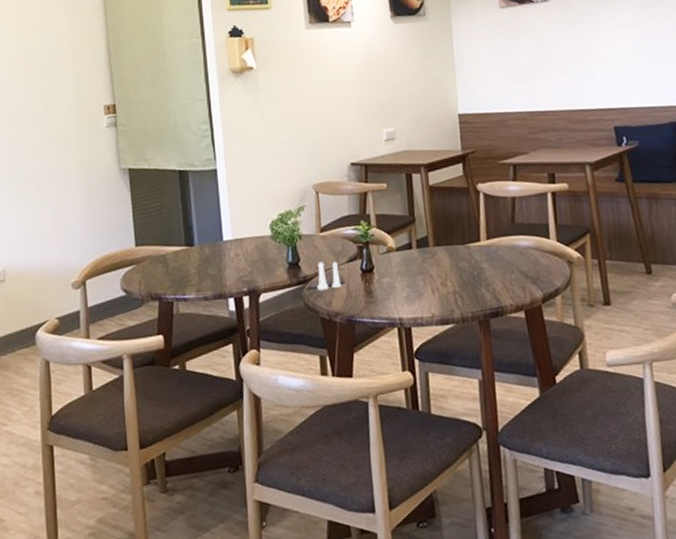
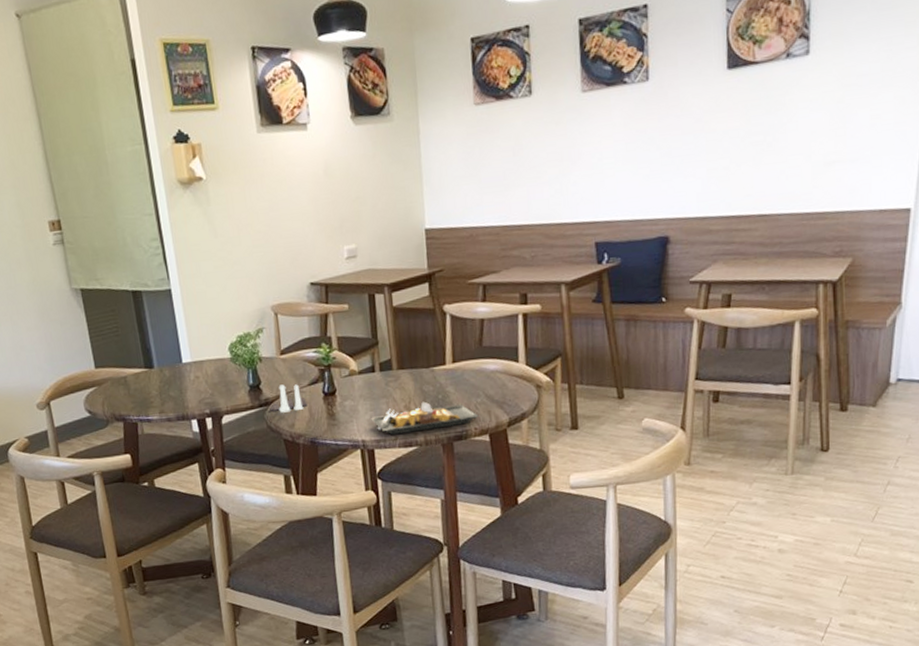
plate: none [408,278,514,313] -> present [371,401,479,436]

